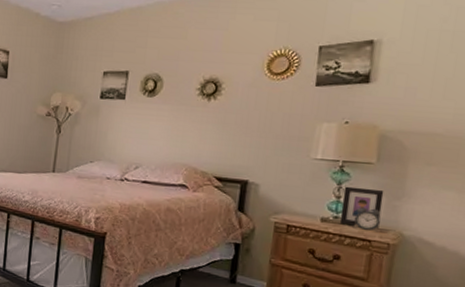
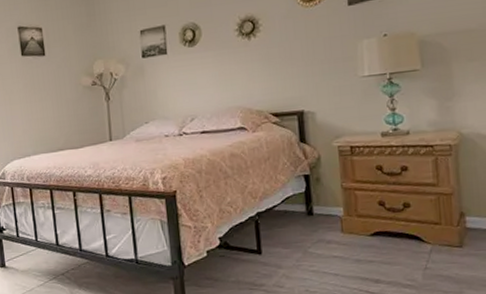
picture frame: present [339,186,384,228] -> none [397,94,438,136]
alarm clock: present [352,207,381,233] -> none [412,113,439,137]

